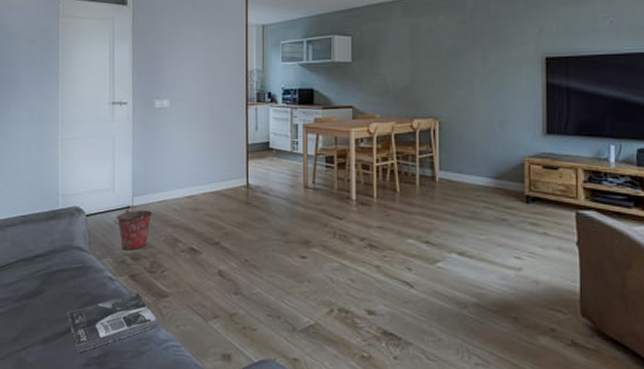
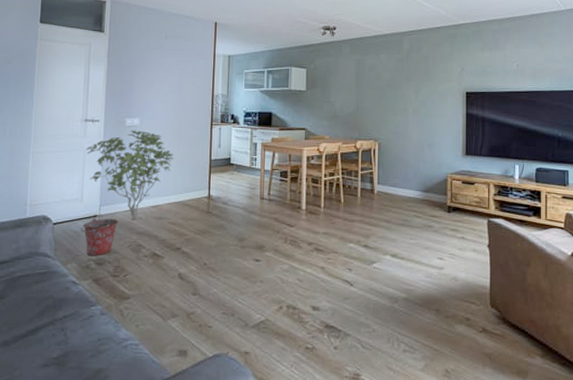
magazine: present [67,292,159,353] -> none [28,295,119,355]
shrub: none [115,112,207,211] -> present [86,130,174,219]

